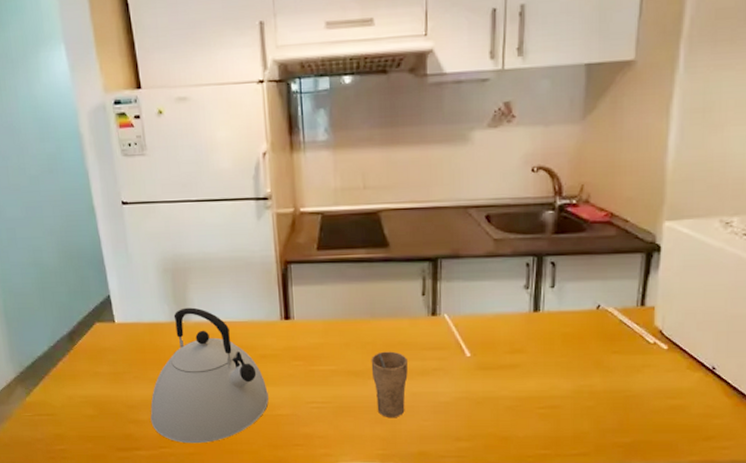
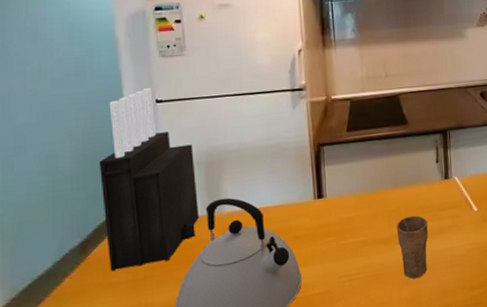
knife block: none [76,189,168,362] -> present [98,88,199,271]

